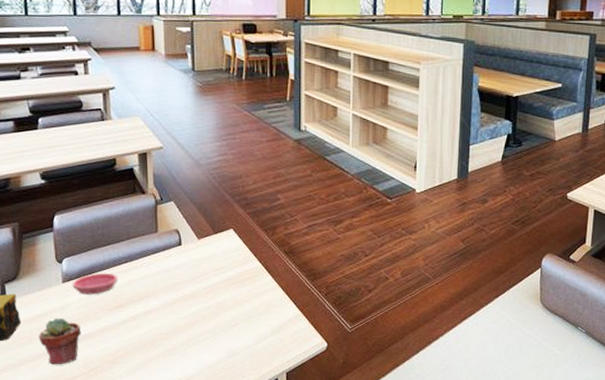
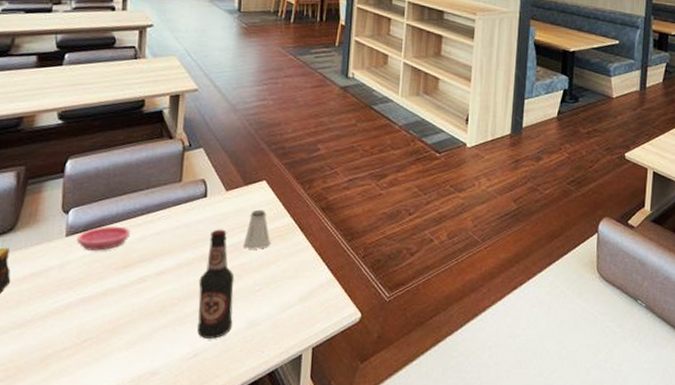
potted succulent: present [38,318,81,365] -> none [28,278,80,334]
bottle: none [182,273,215,367] -> present [197,229,235,339]
saltshaker: none [219,255,242,290] -> present [244,209,270,249]

